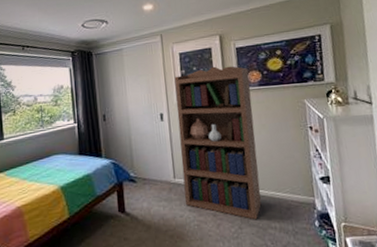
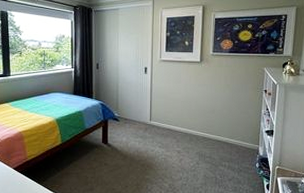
bookcase: present [174,66,262,220] -> none [156,32,222,159]

